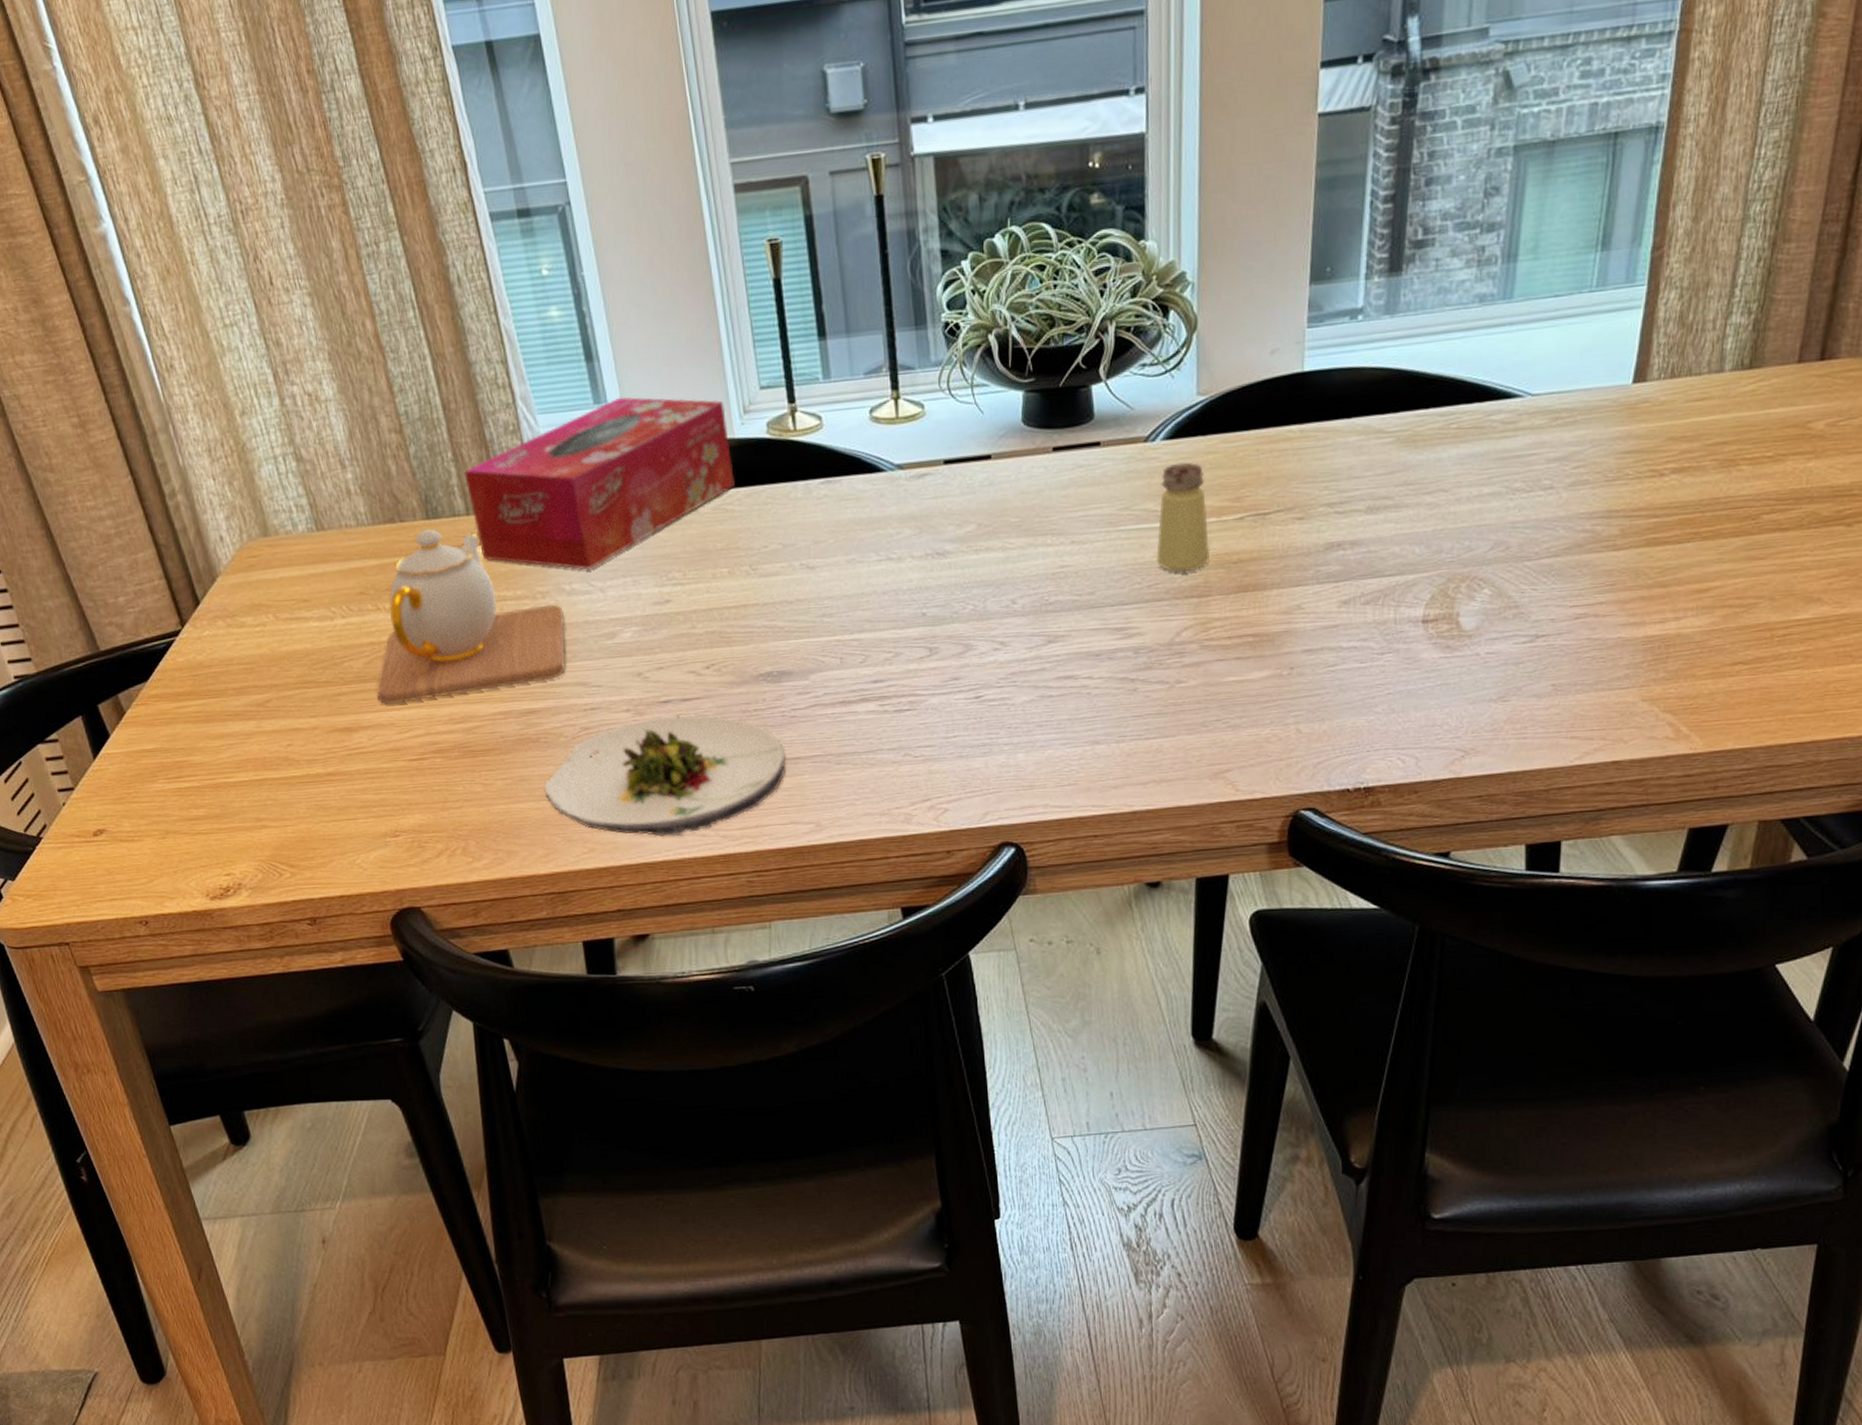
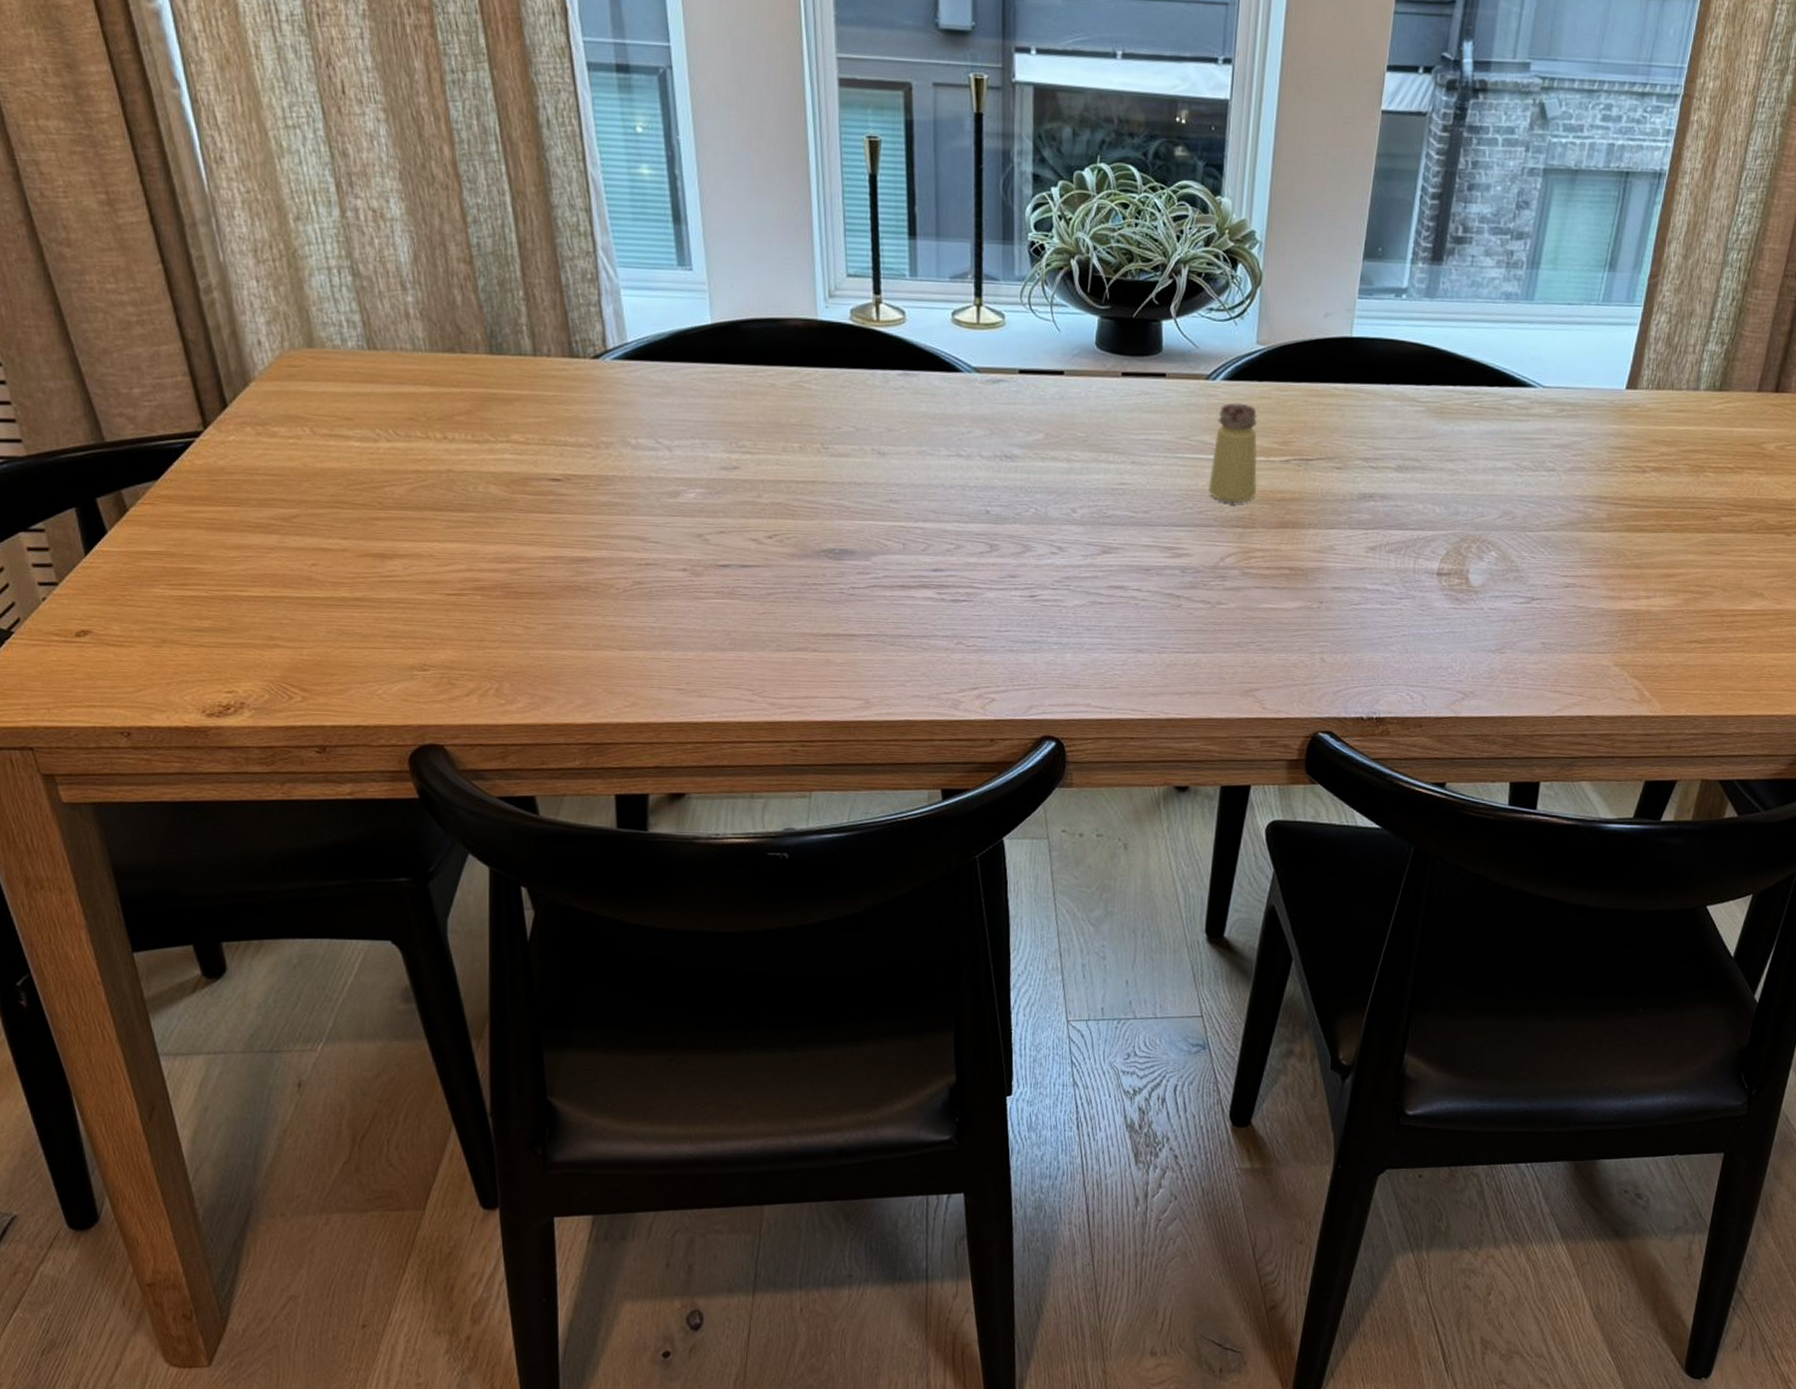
teapot: present [375,528,566,704] -> none [416,363,628,536]
tissue box: present [464,397,735,570] -> none [535,263,814,427]
salad plate: present [543,714,786,837] -> none [589,580,841,699]

